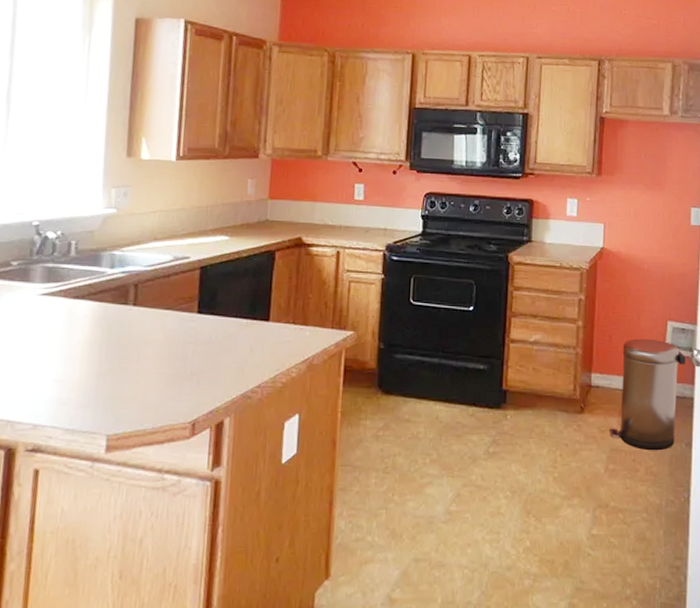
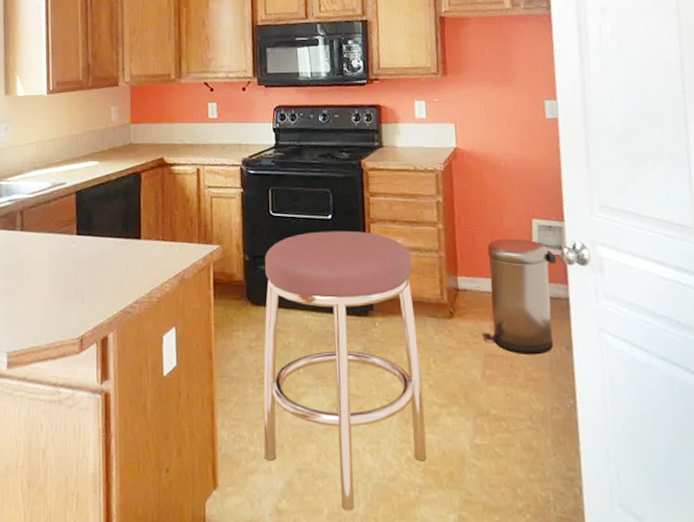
bar stool: none [382,322,548,600] -> present [263,230,427,511]

